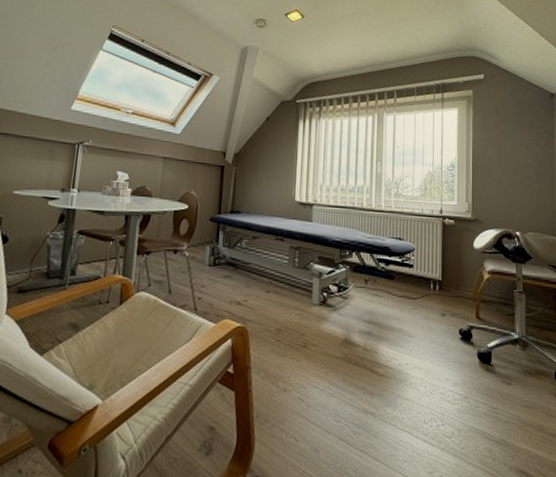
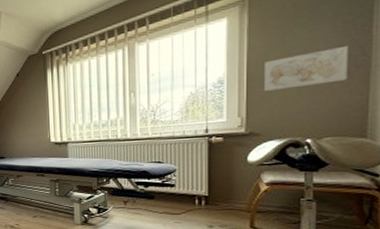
wall art: none [485,153,541,183] -> present [264,45,348,91]

